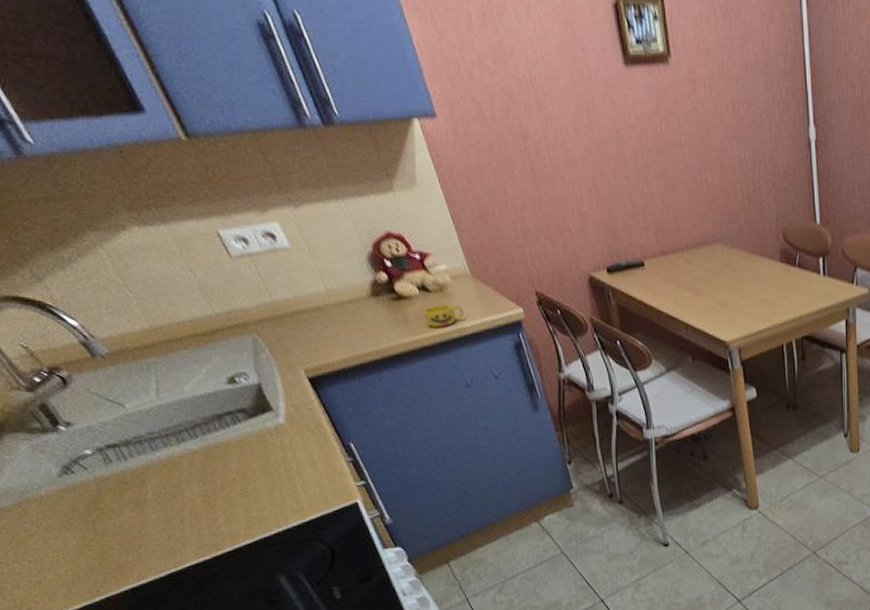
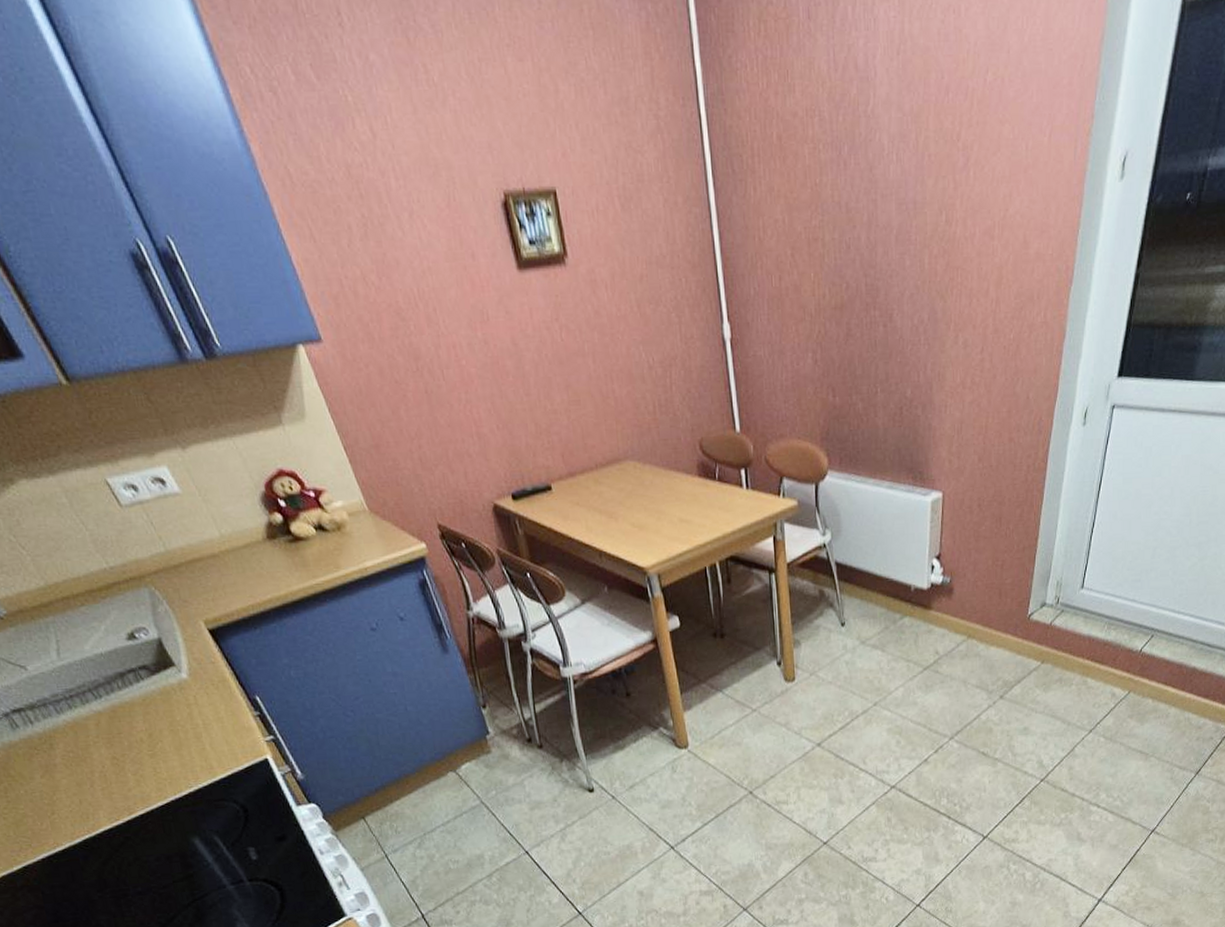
cup: present [423,304,464,327] -> none [321,543,364,569]

